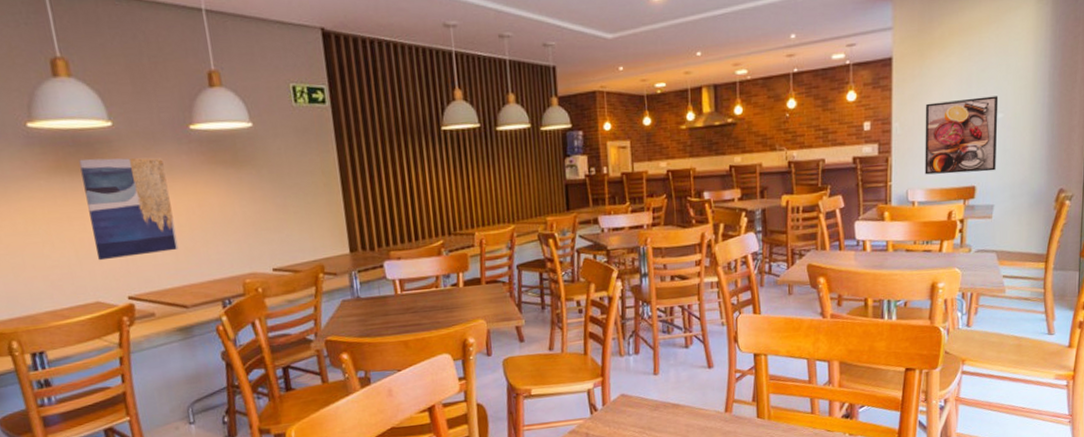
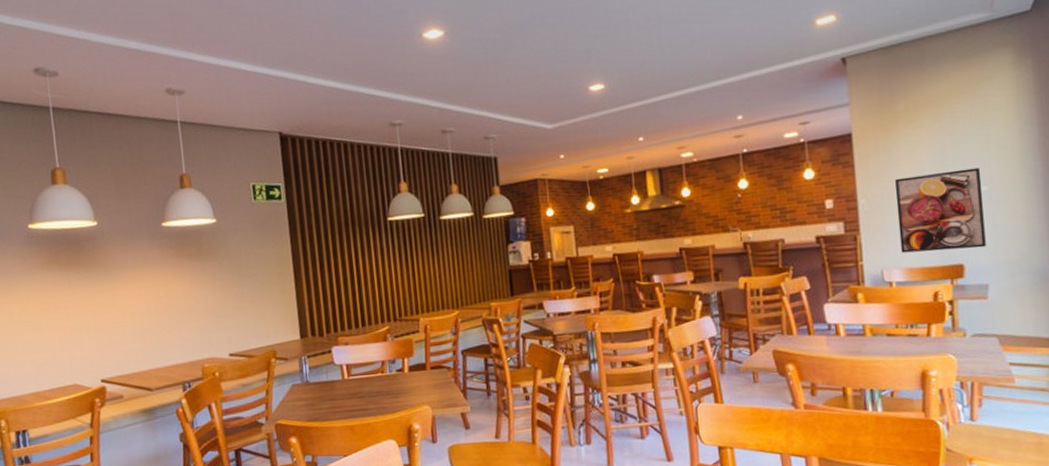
wall art: present [79,157,179,261] -> none [68,252,147,346]

